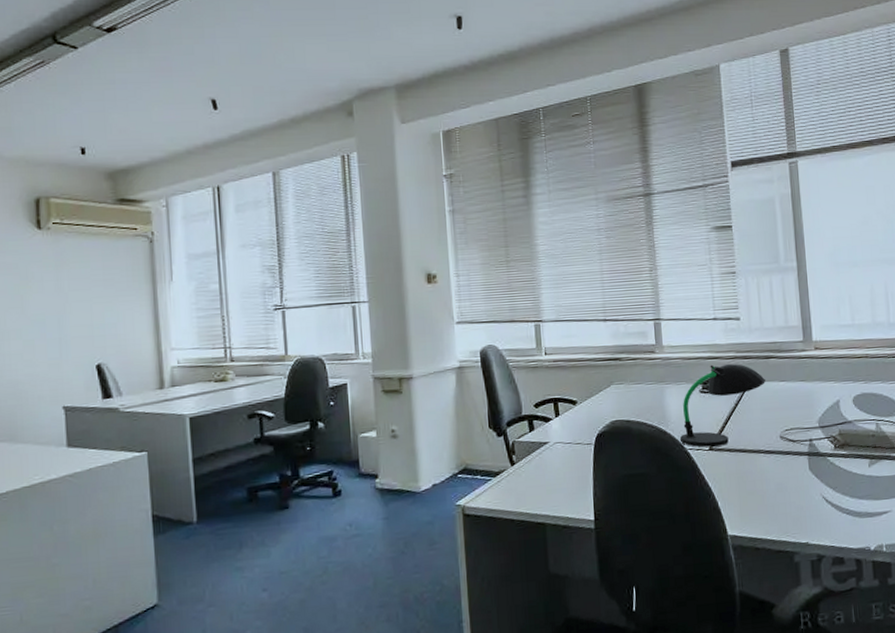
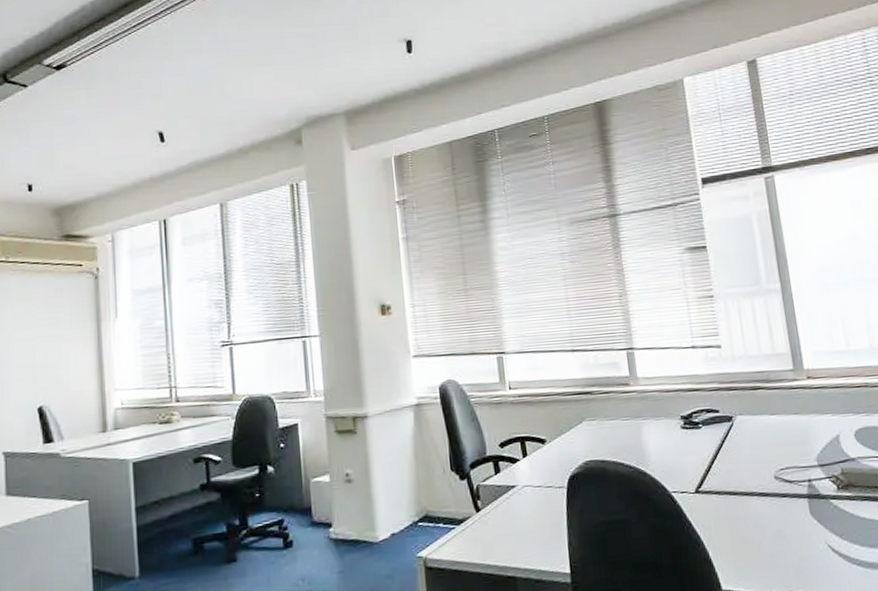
desk lamp: present [679,364,765,447] -> none [661,396,754,490]

